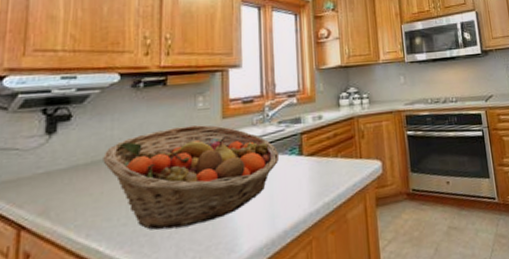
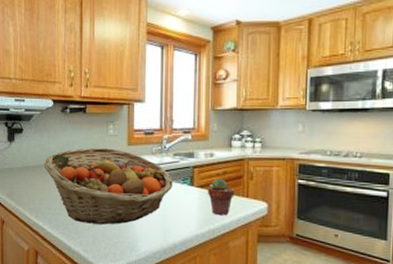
potted succulent: none [318,142,348,185] -> present [207,178,235,216]

